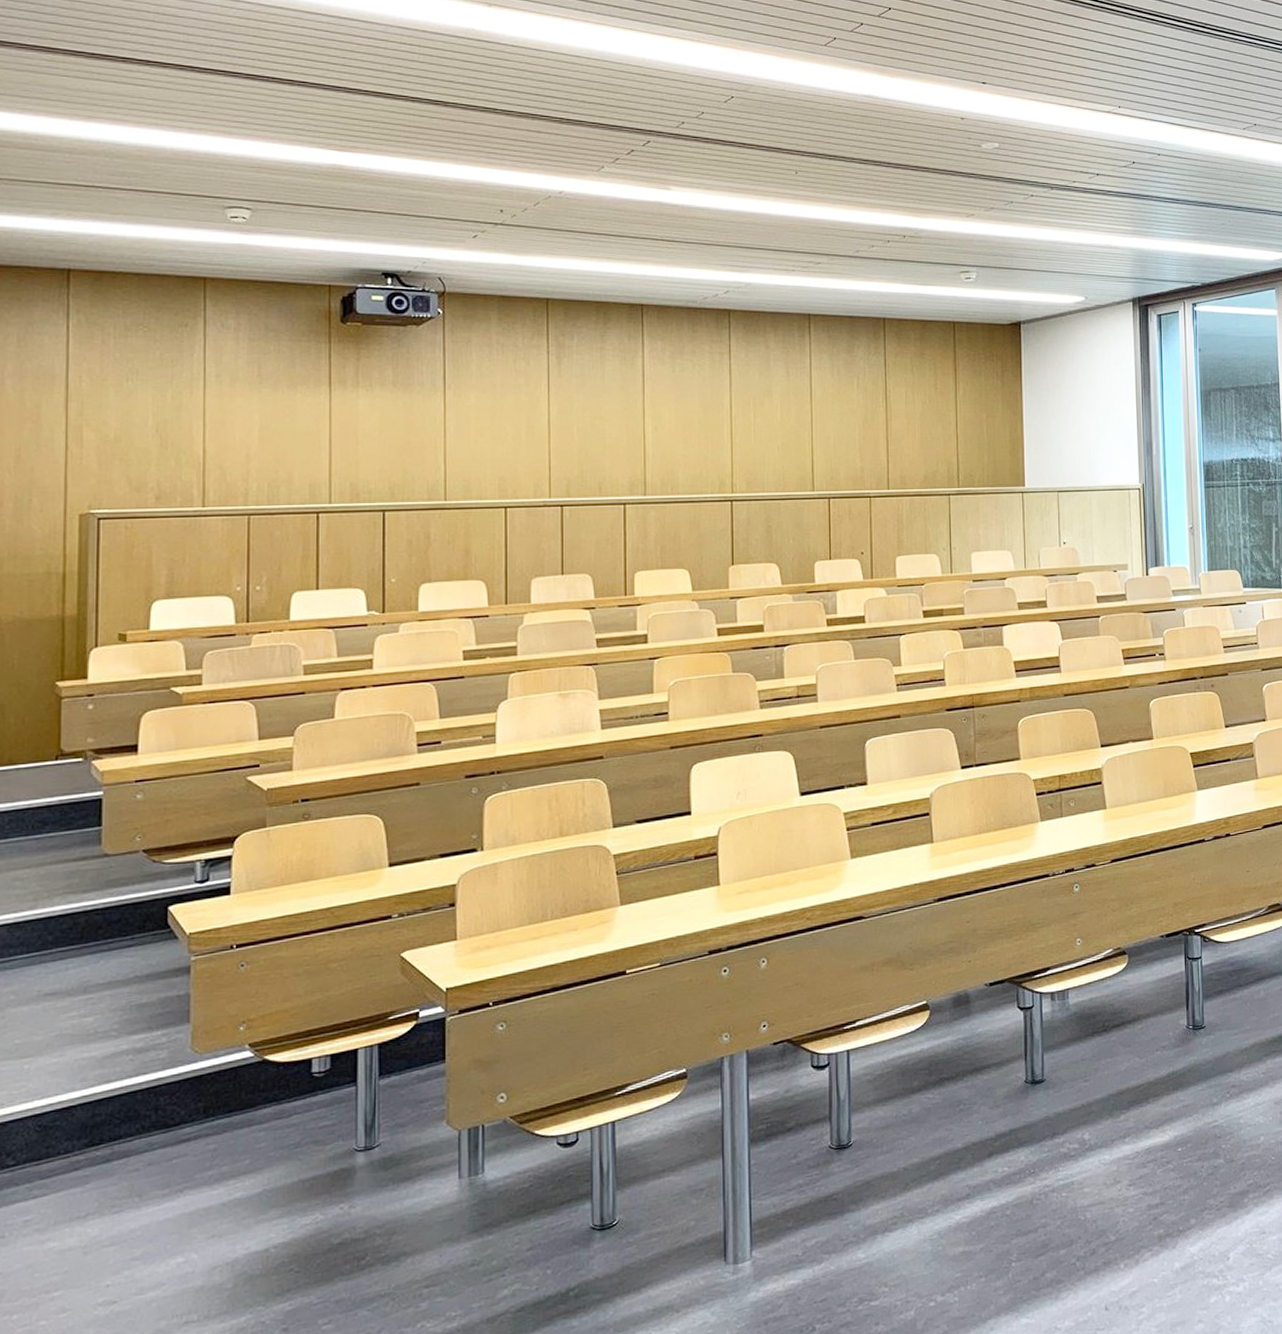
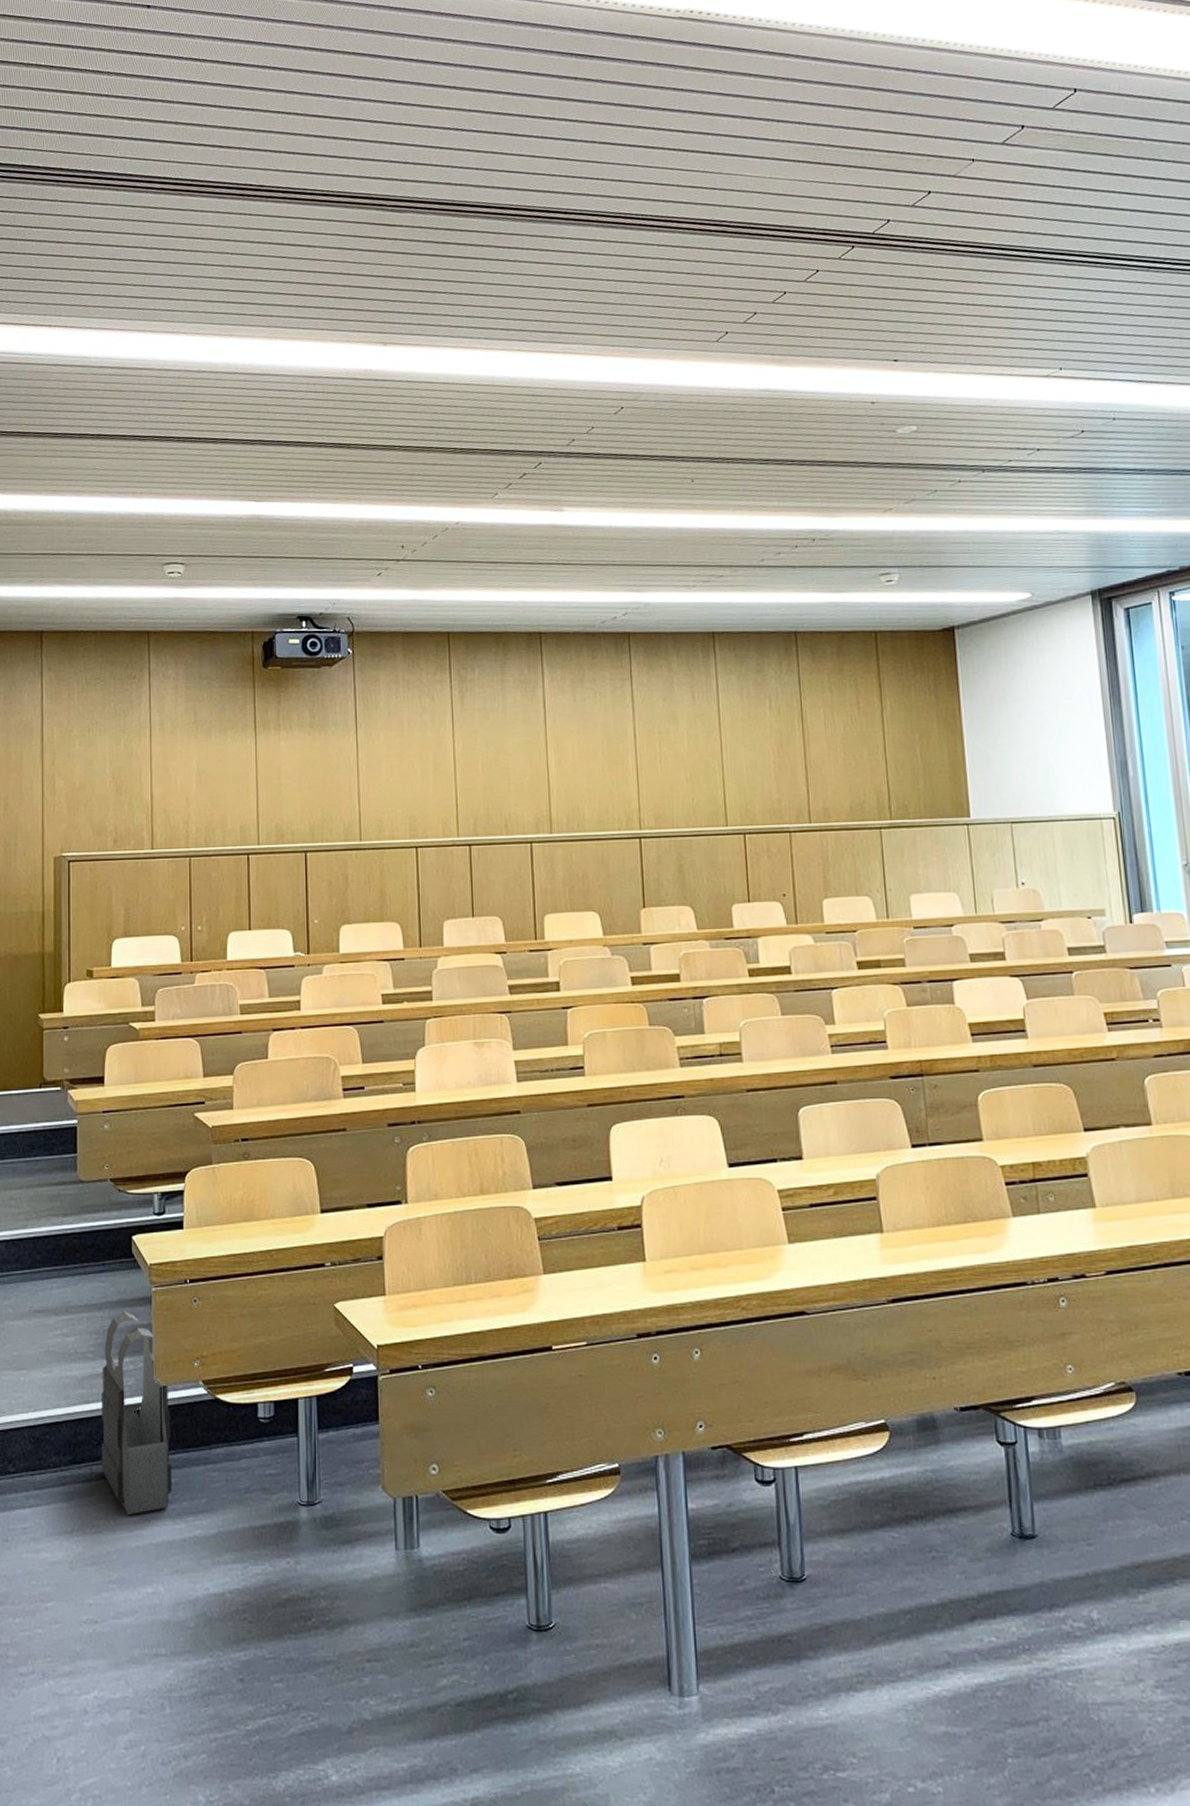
body armor vest: none [124,983,210,1188] -> present [101,1310,172,1514]

